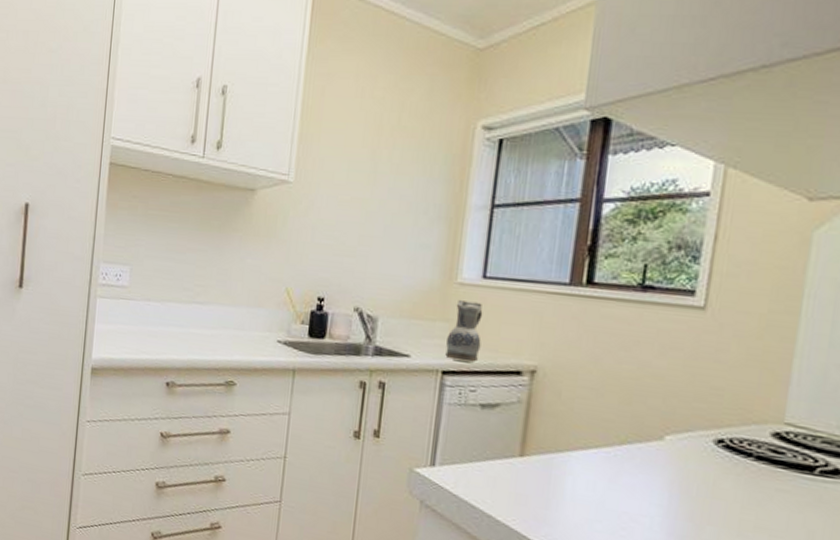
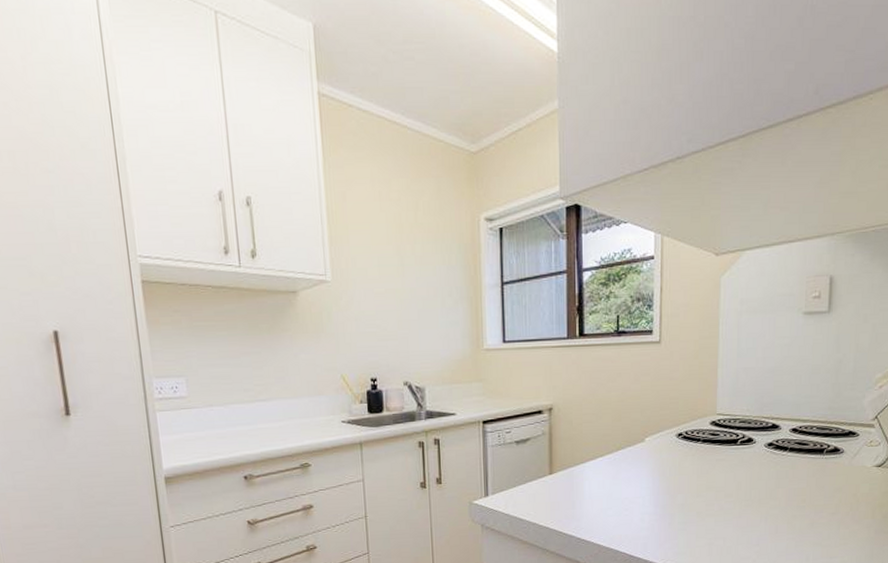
ceramic jug: present [445,299,483,363] -> none [483,362,509,412]

